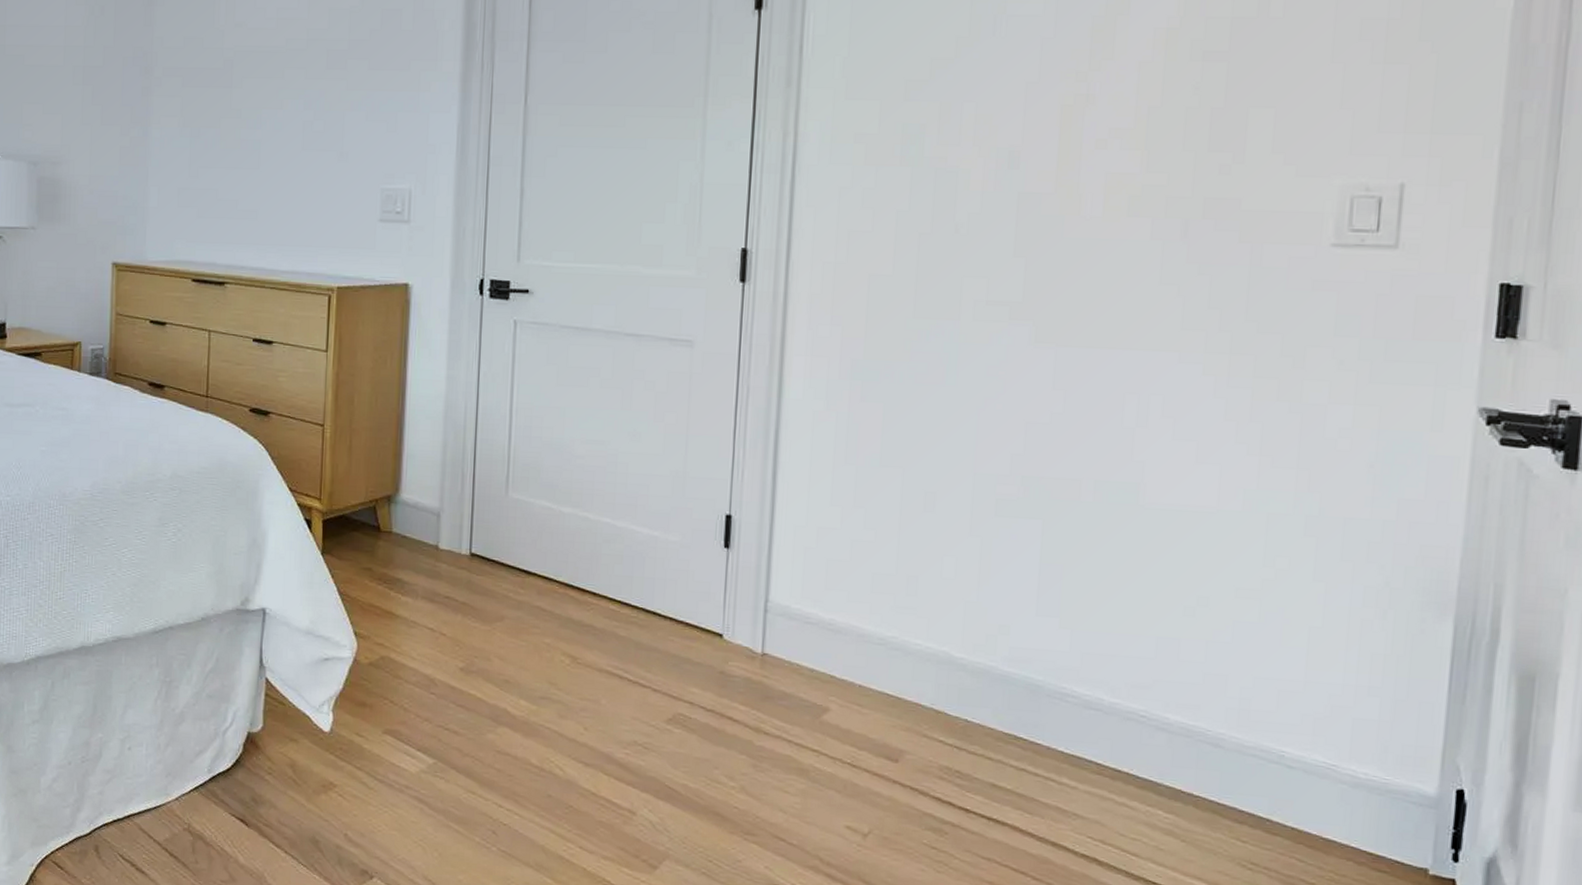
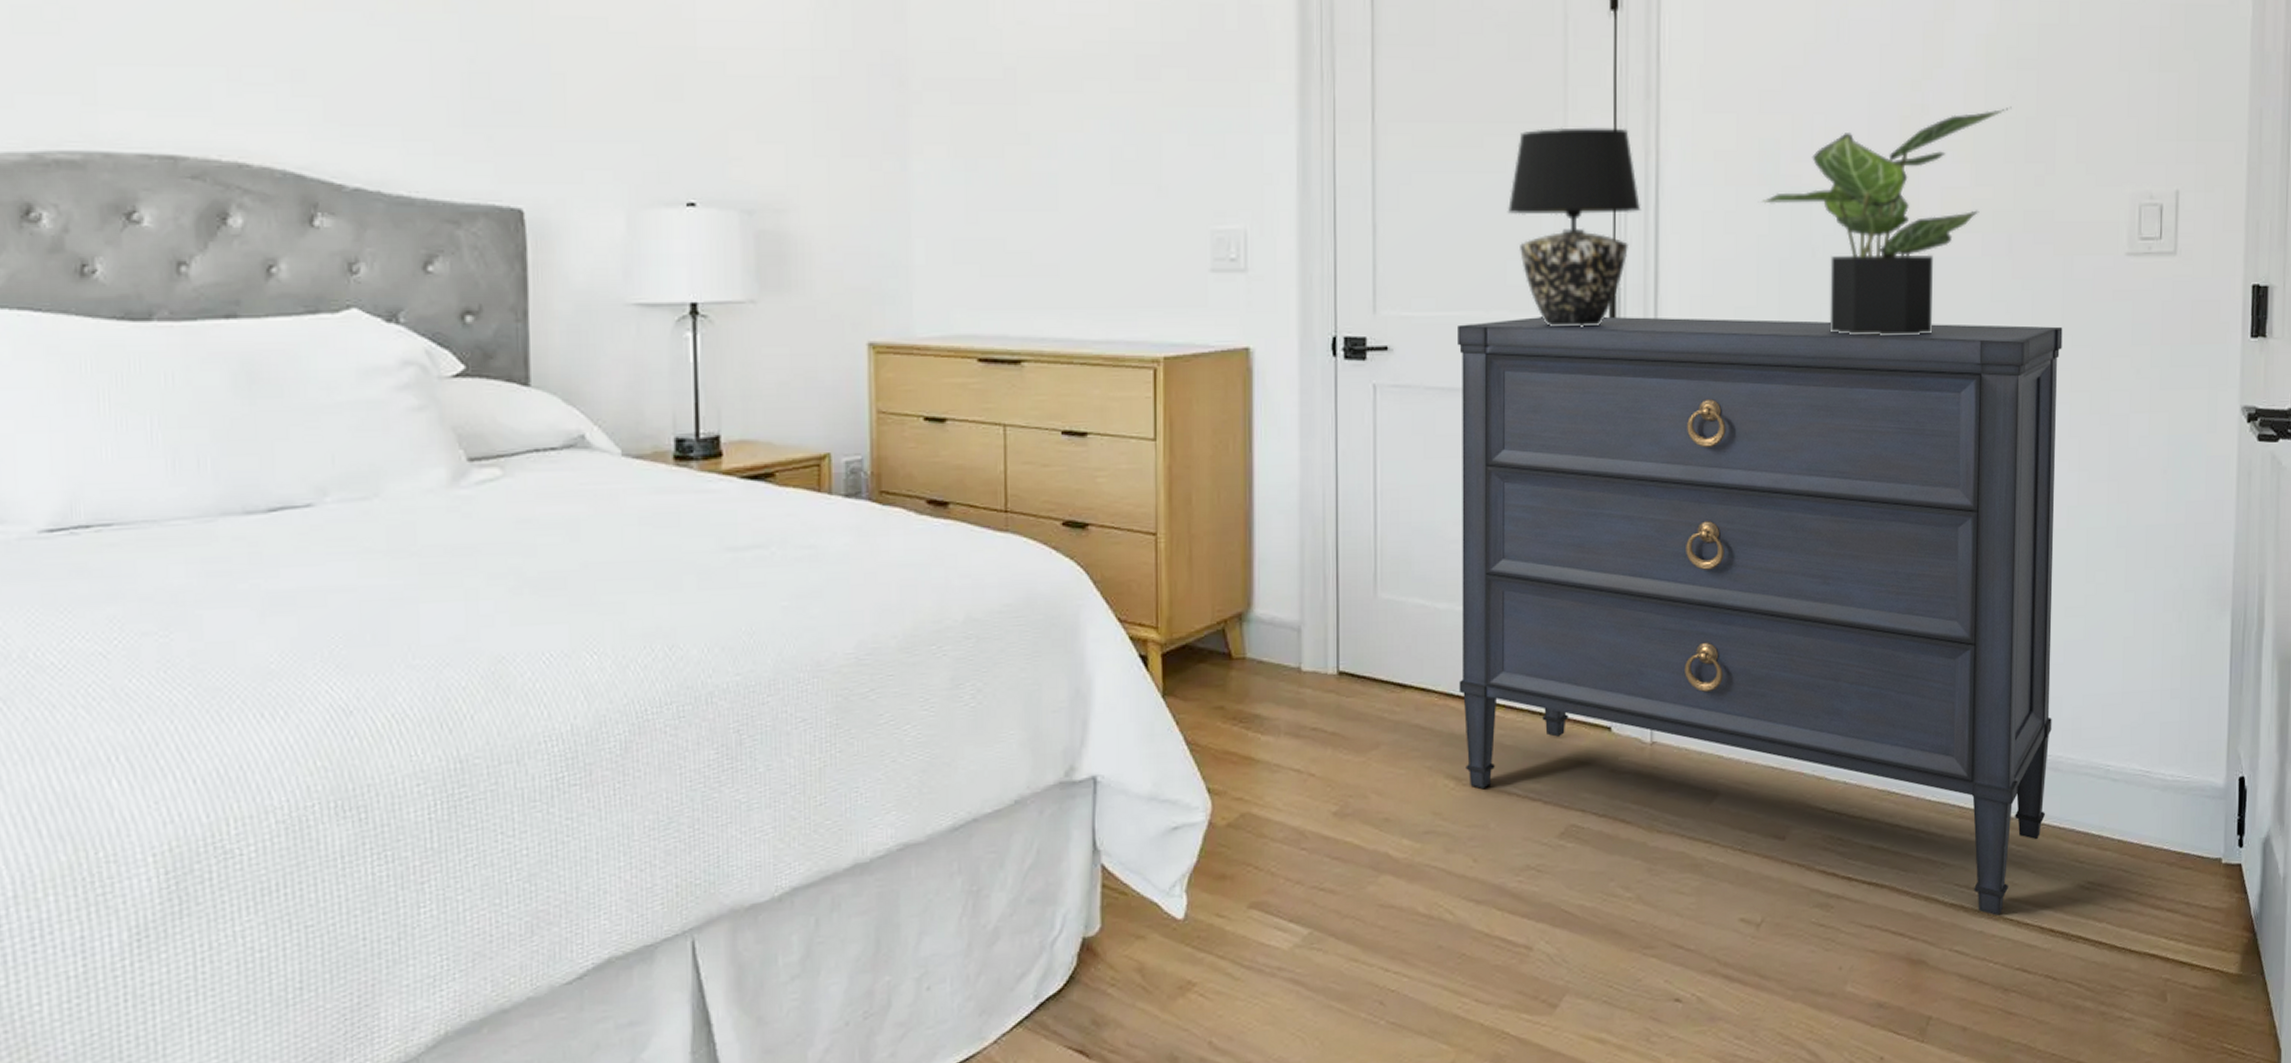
dresser: none [578,273,1247,877] -> present [1458,317,2063,917]
table lamp: none [645,111,777,284] -> present [1507,127,1641,327]
potted plant: none [903,97,1194,311] -> present [1762,106,2012,336]

